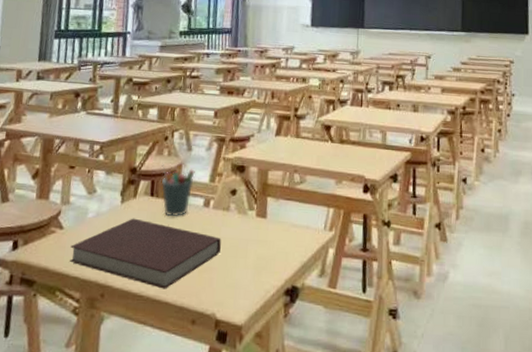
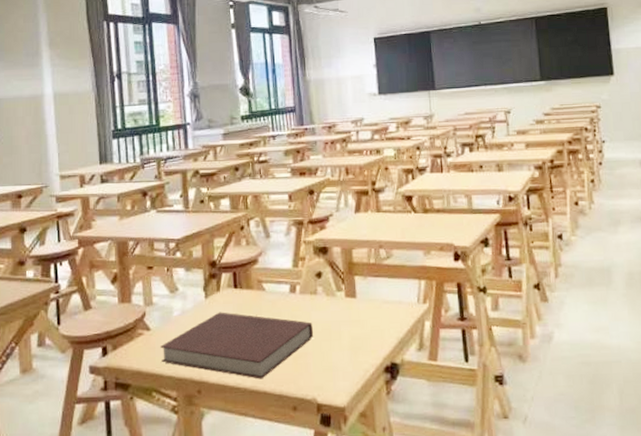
pen holder: present [161,163,195,217] -> none [241,251,277,307]

